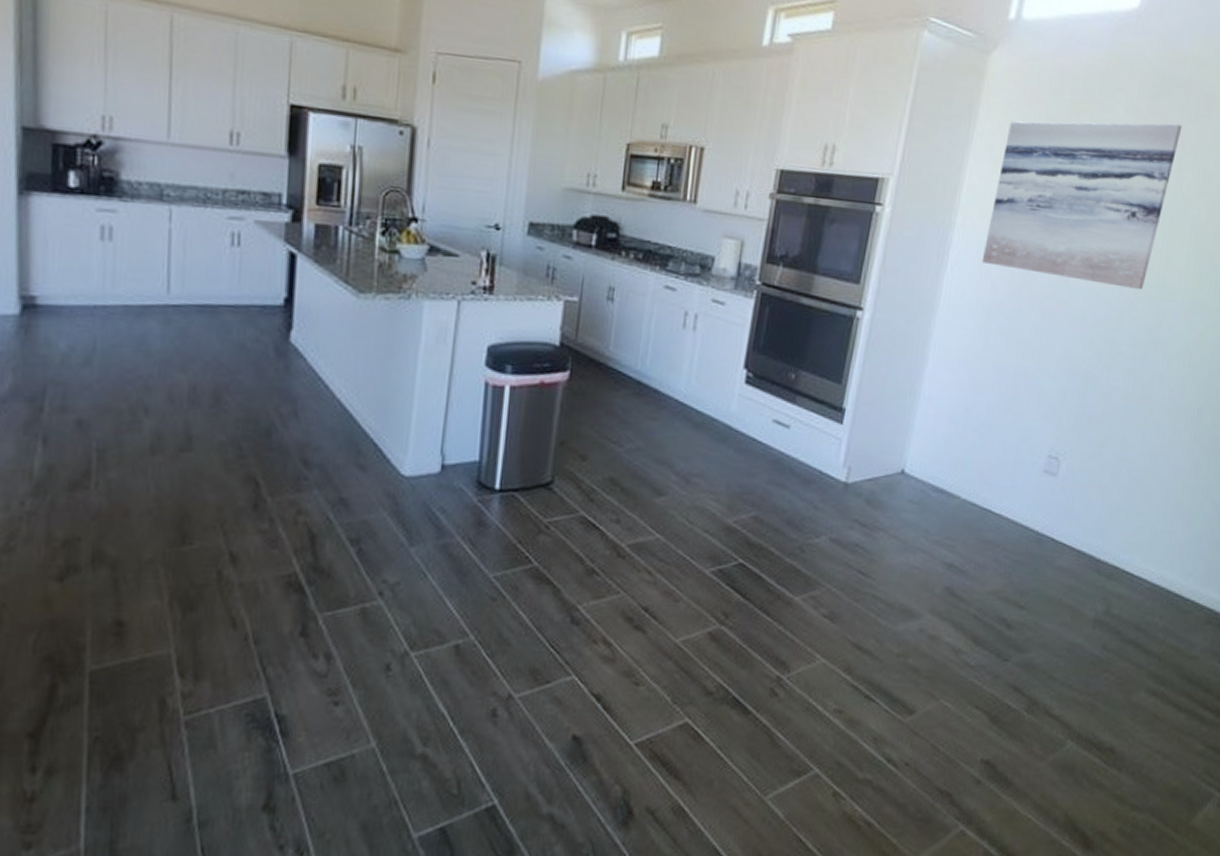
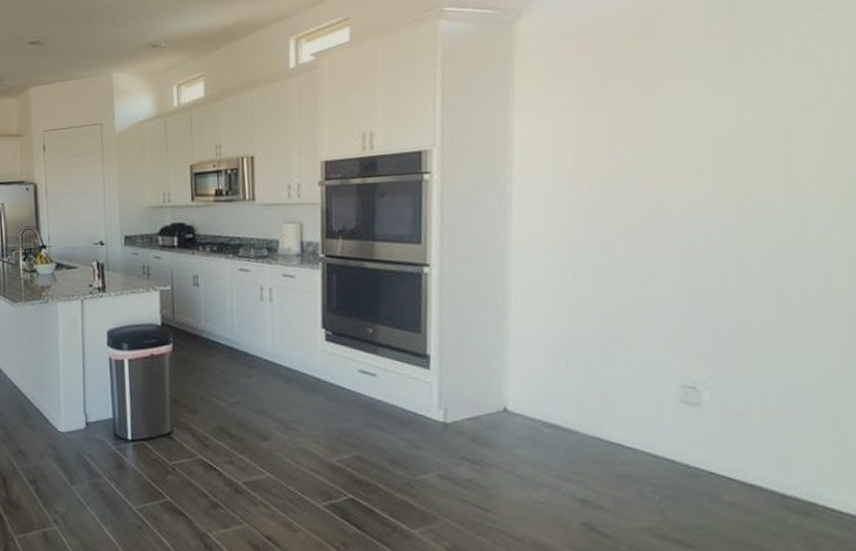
wall art: present [981,121,1183,290] -> none [550,35,775,208]

